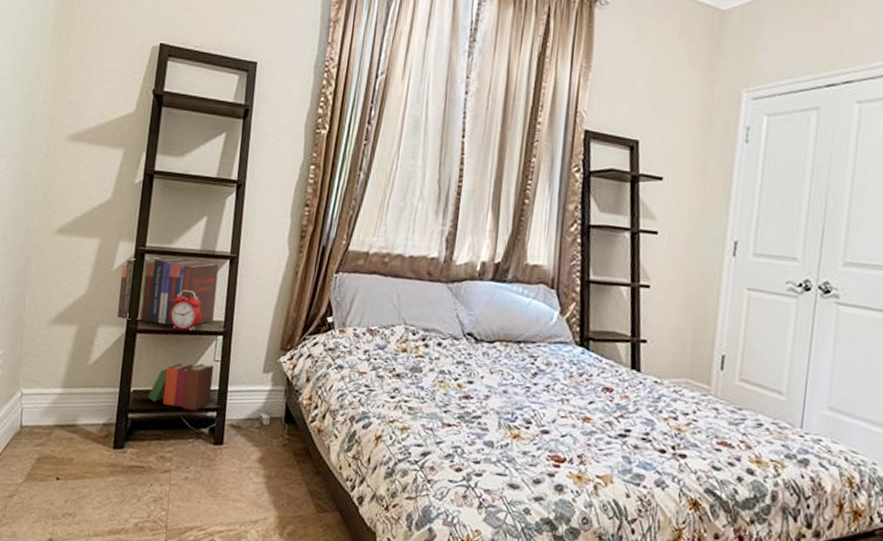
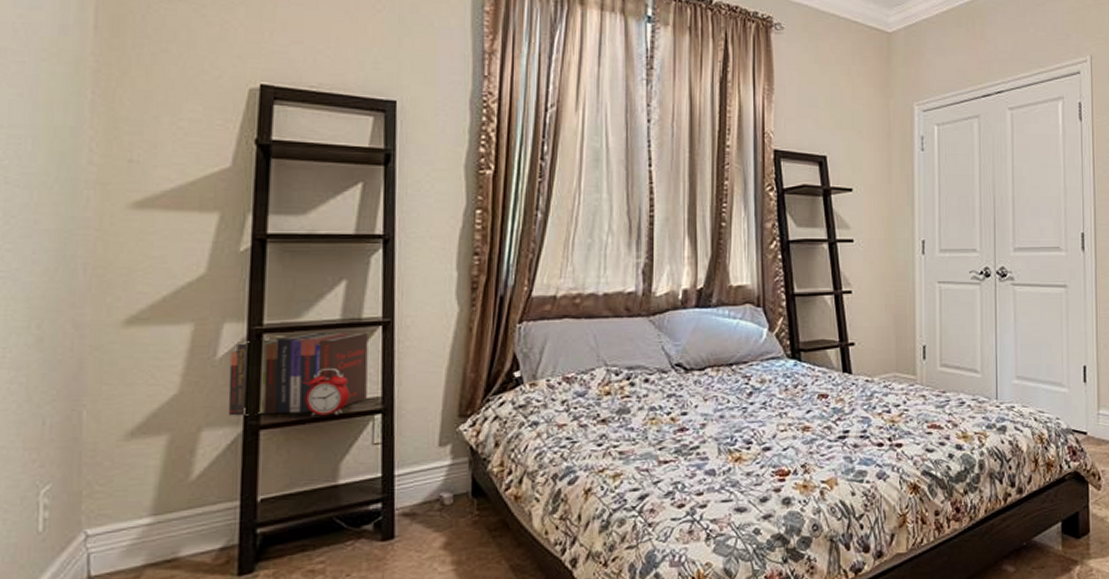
books: present [147,363,215,411] -> none [282,449,374,508]

